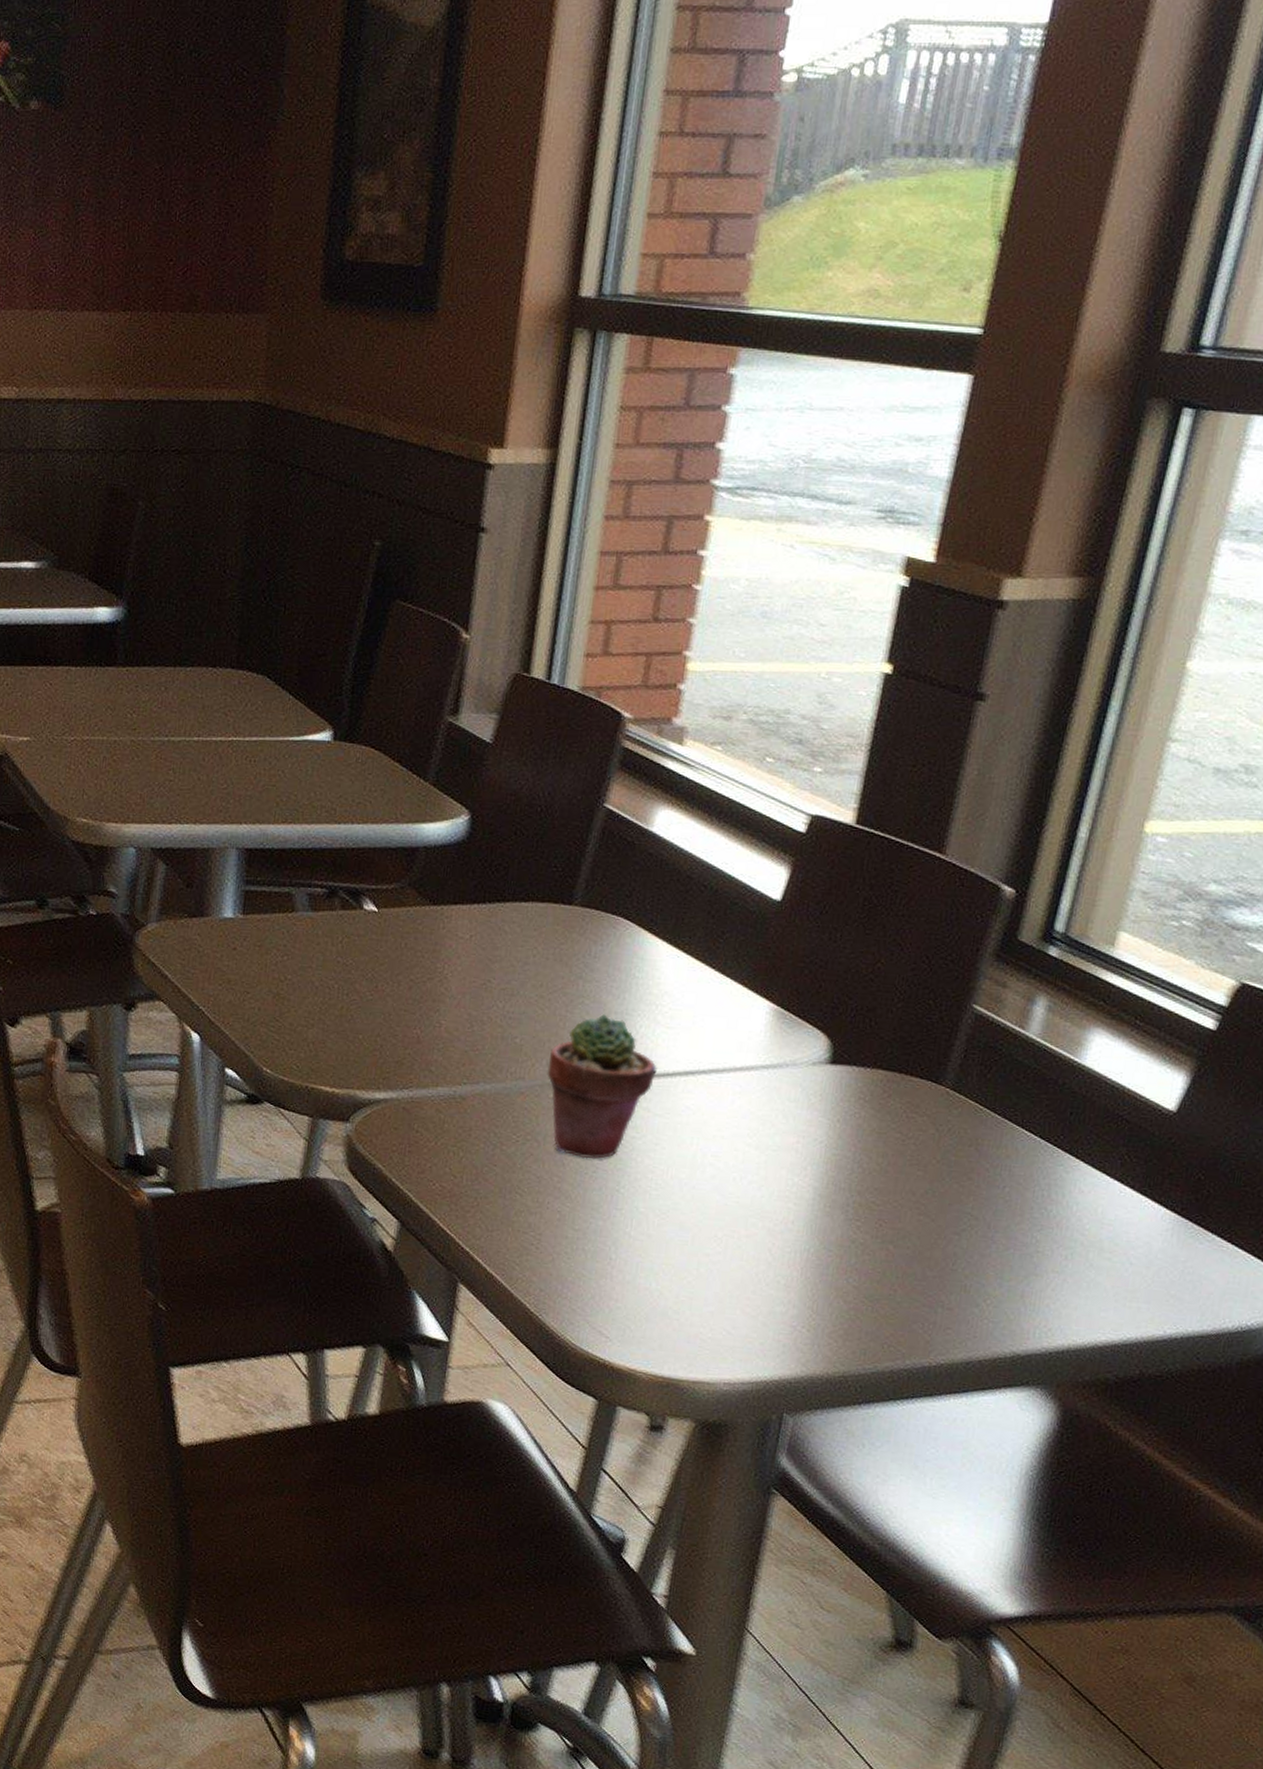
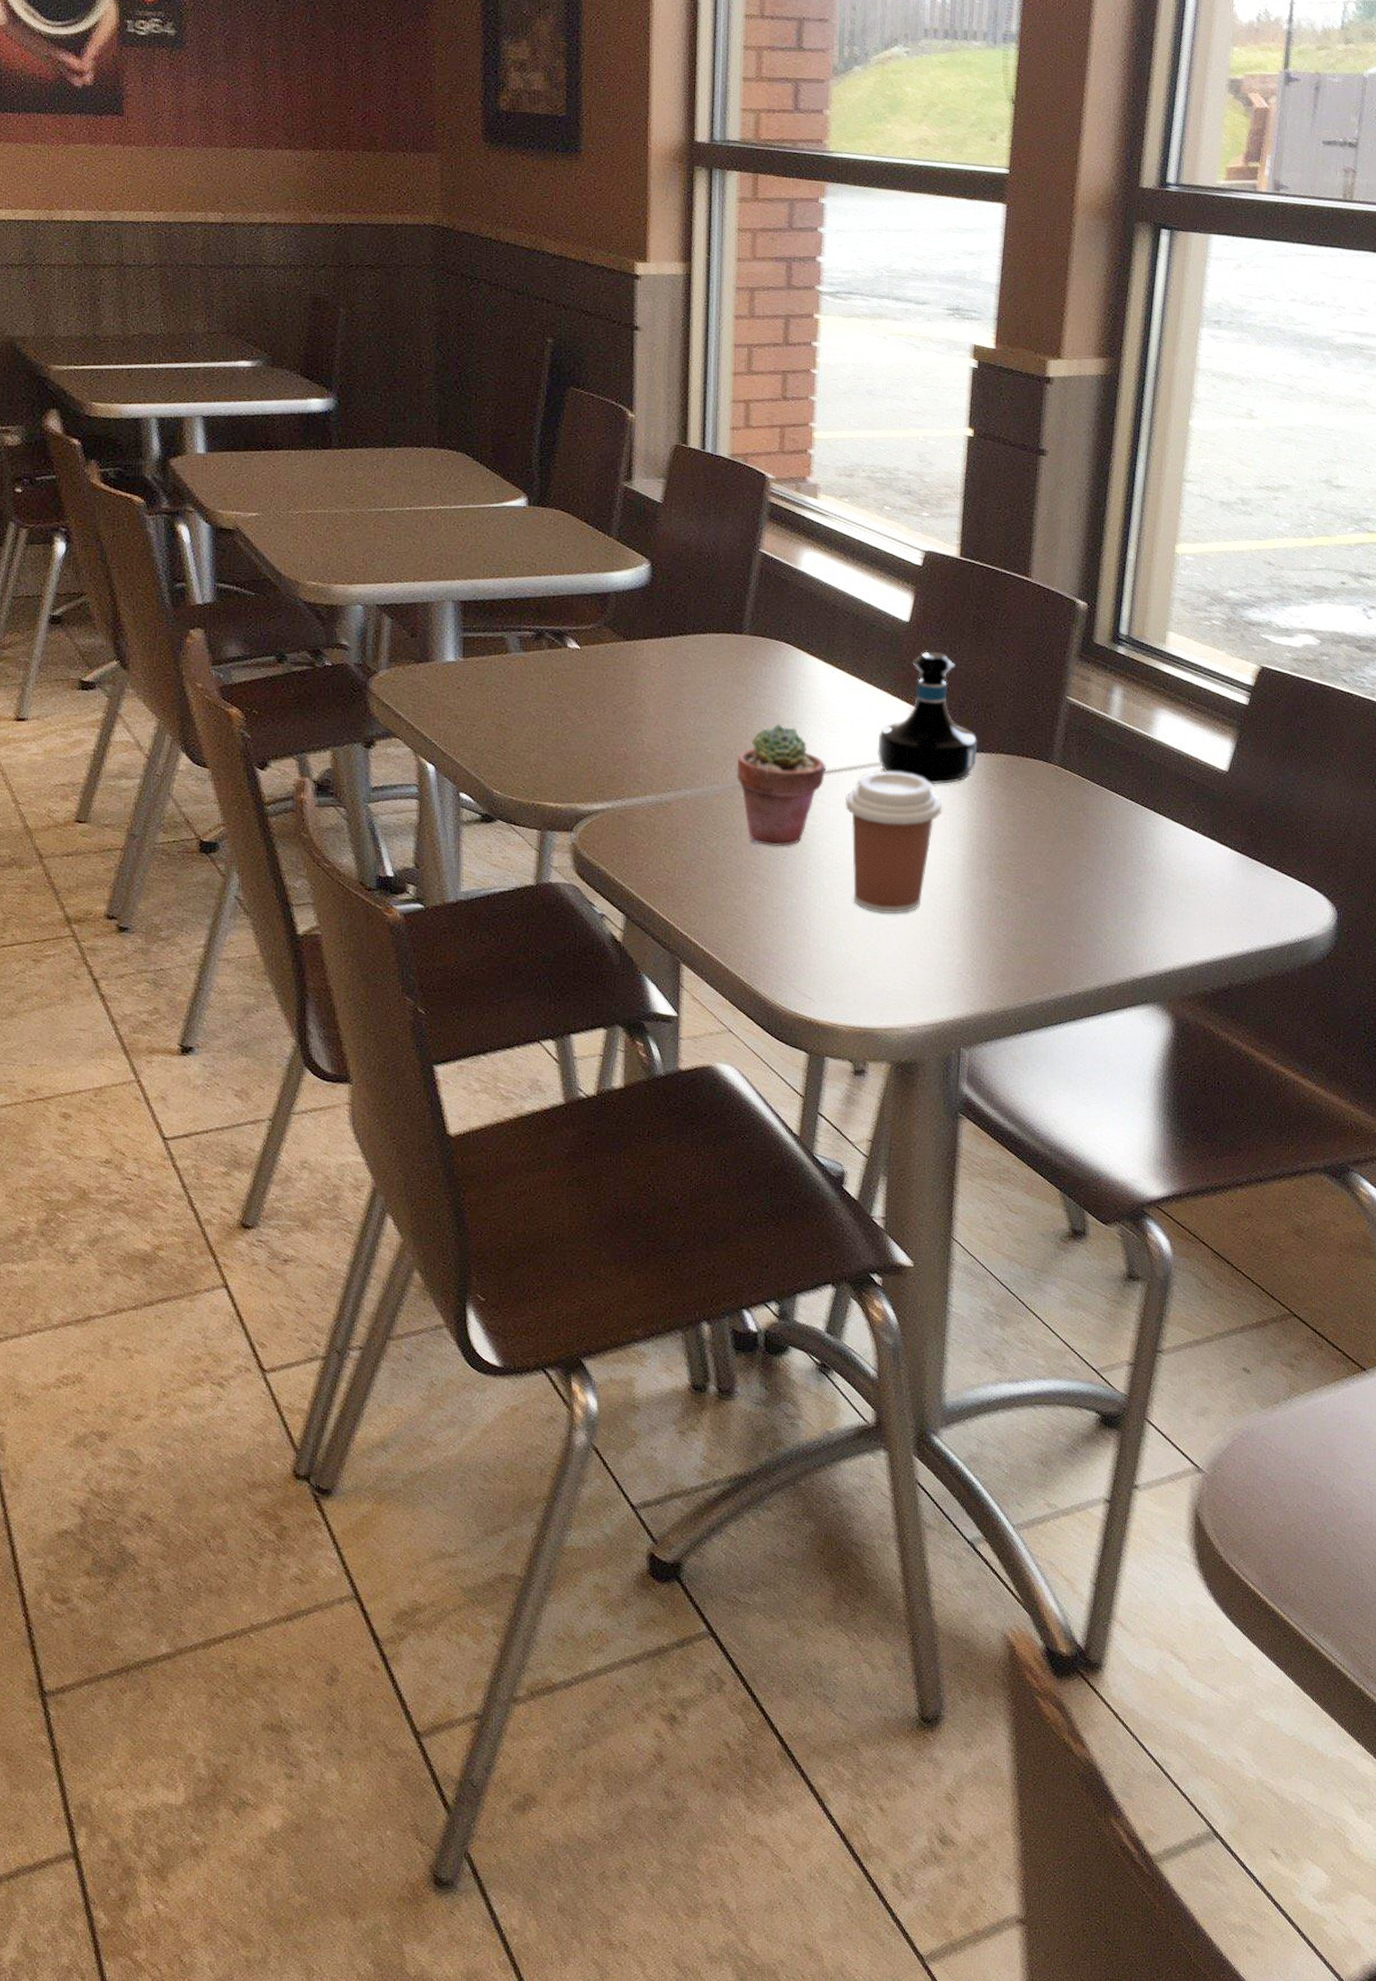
coffee cup: none [672,1080,795,1250] -> present [844,772,941,915]
tequila bottle: none [722,938,851,1101] -> present [878,651,978,785]

